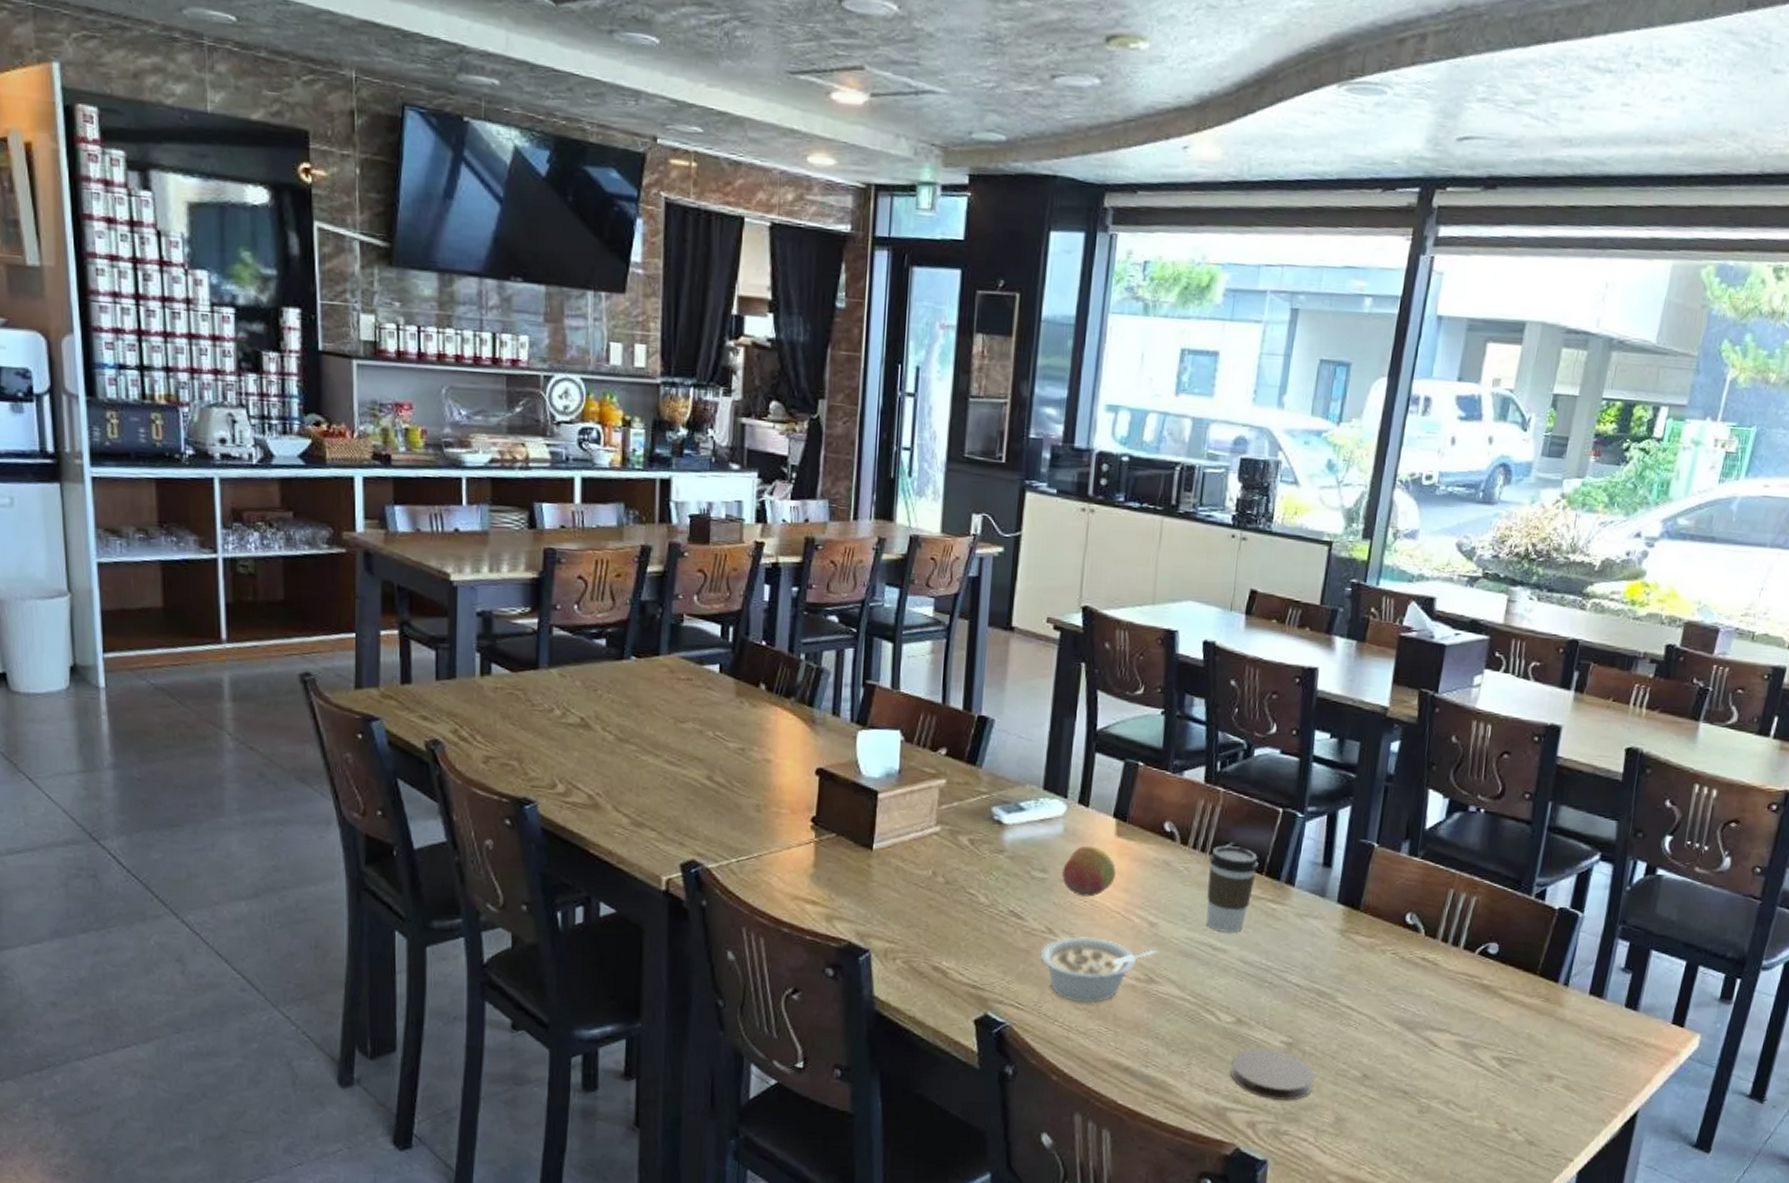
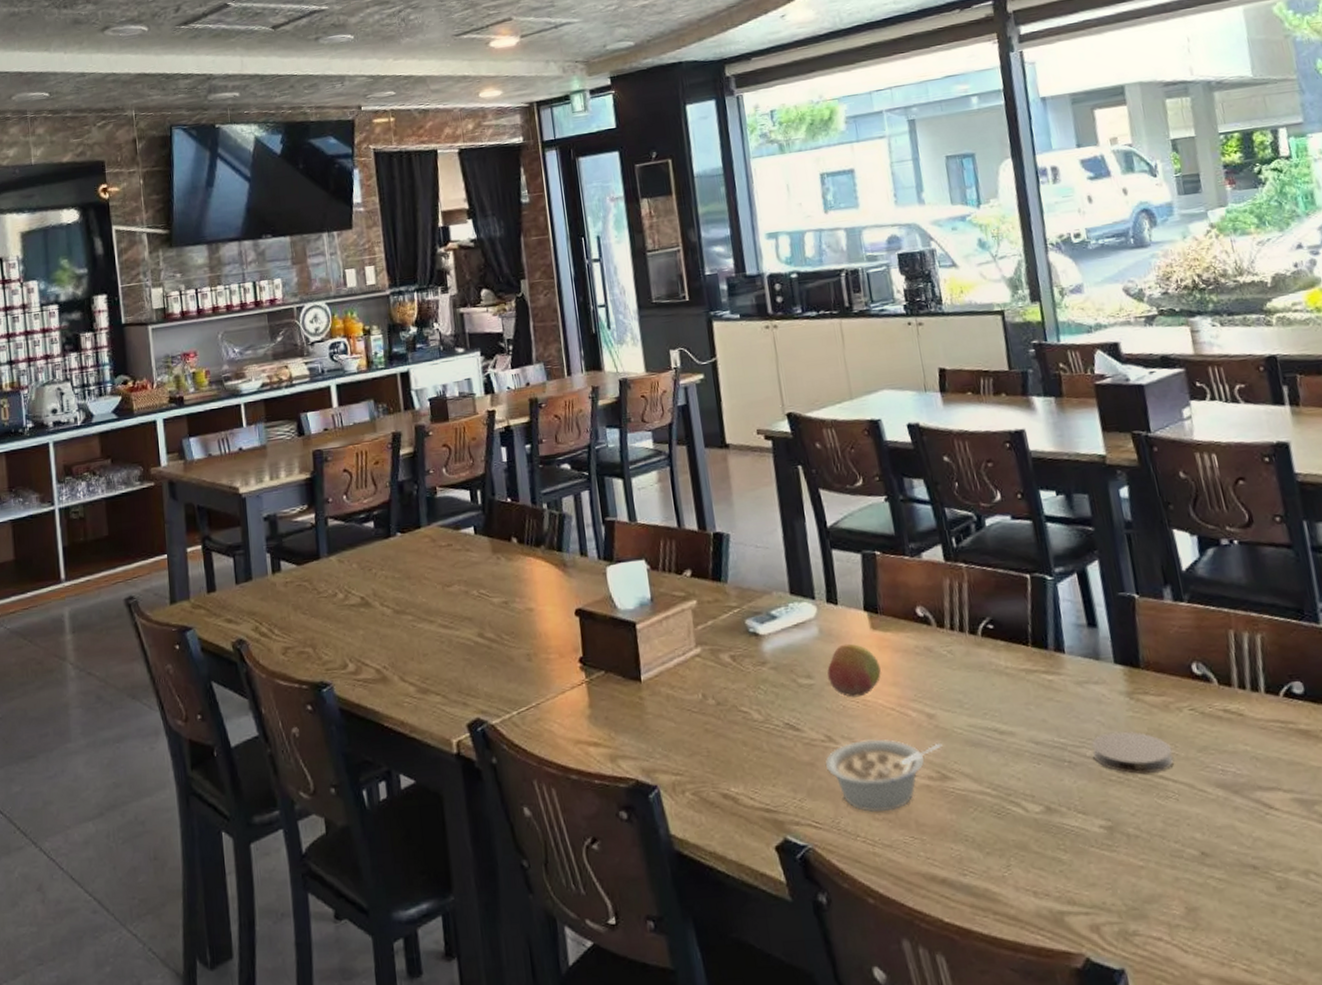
coffee cup: present [1206,845,1259,933] -> none [969,620,1025,714]
coaster: present [1229,1048,1315,1100] -> none [1053,837,1151,896]
coaster: none [1293,962,1366,1003] -> present [1091,731,1173,774]

